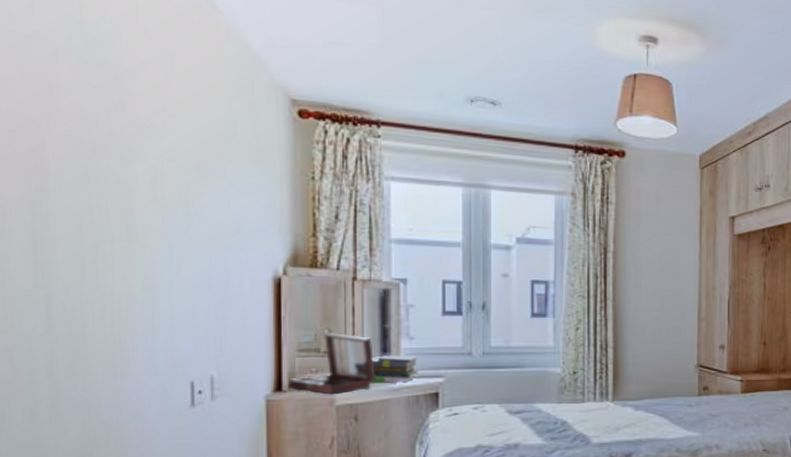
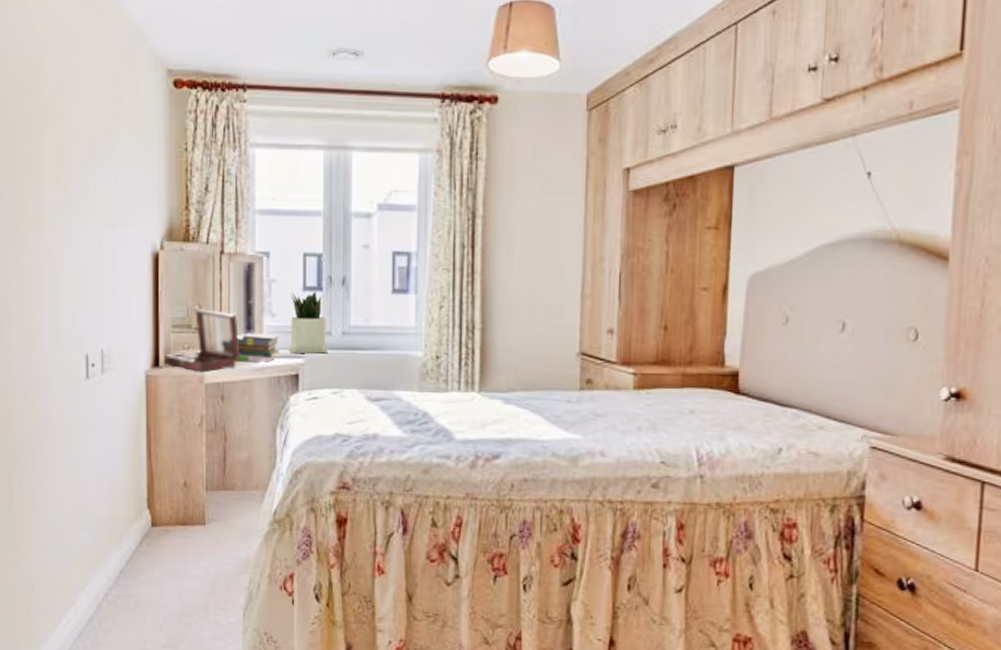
planter: none [427,315,469,374] -> present [288,291,329,355]

